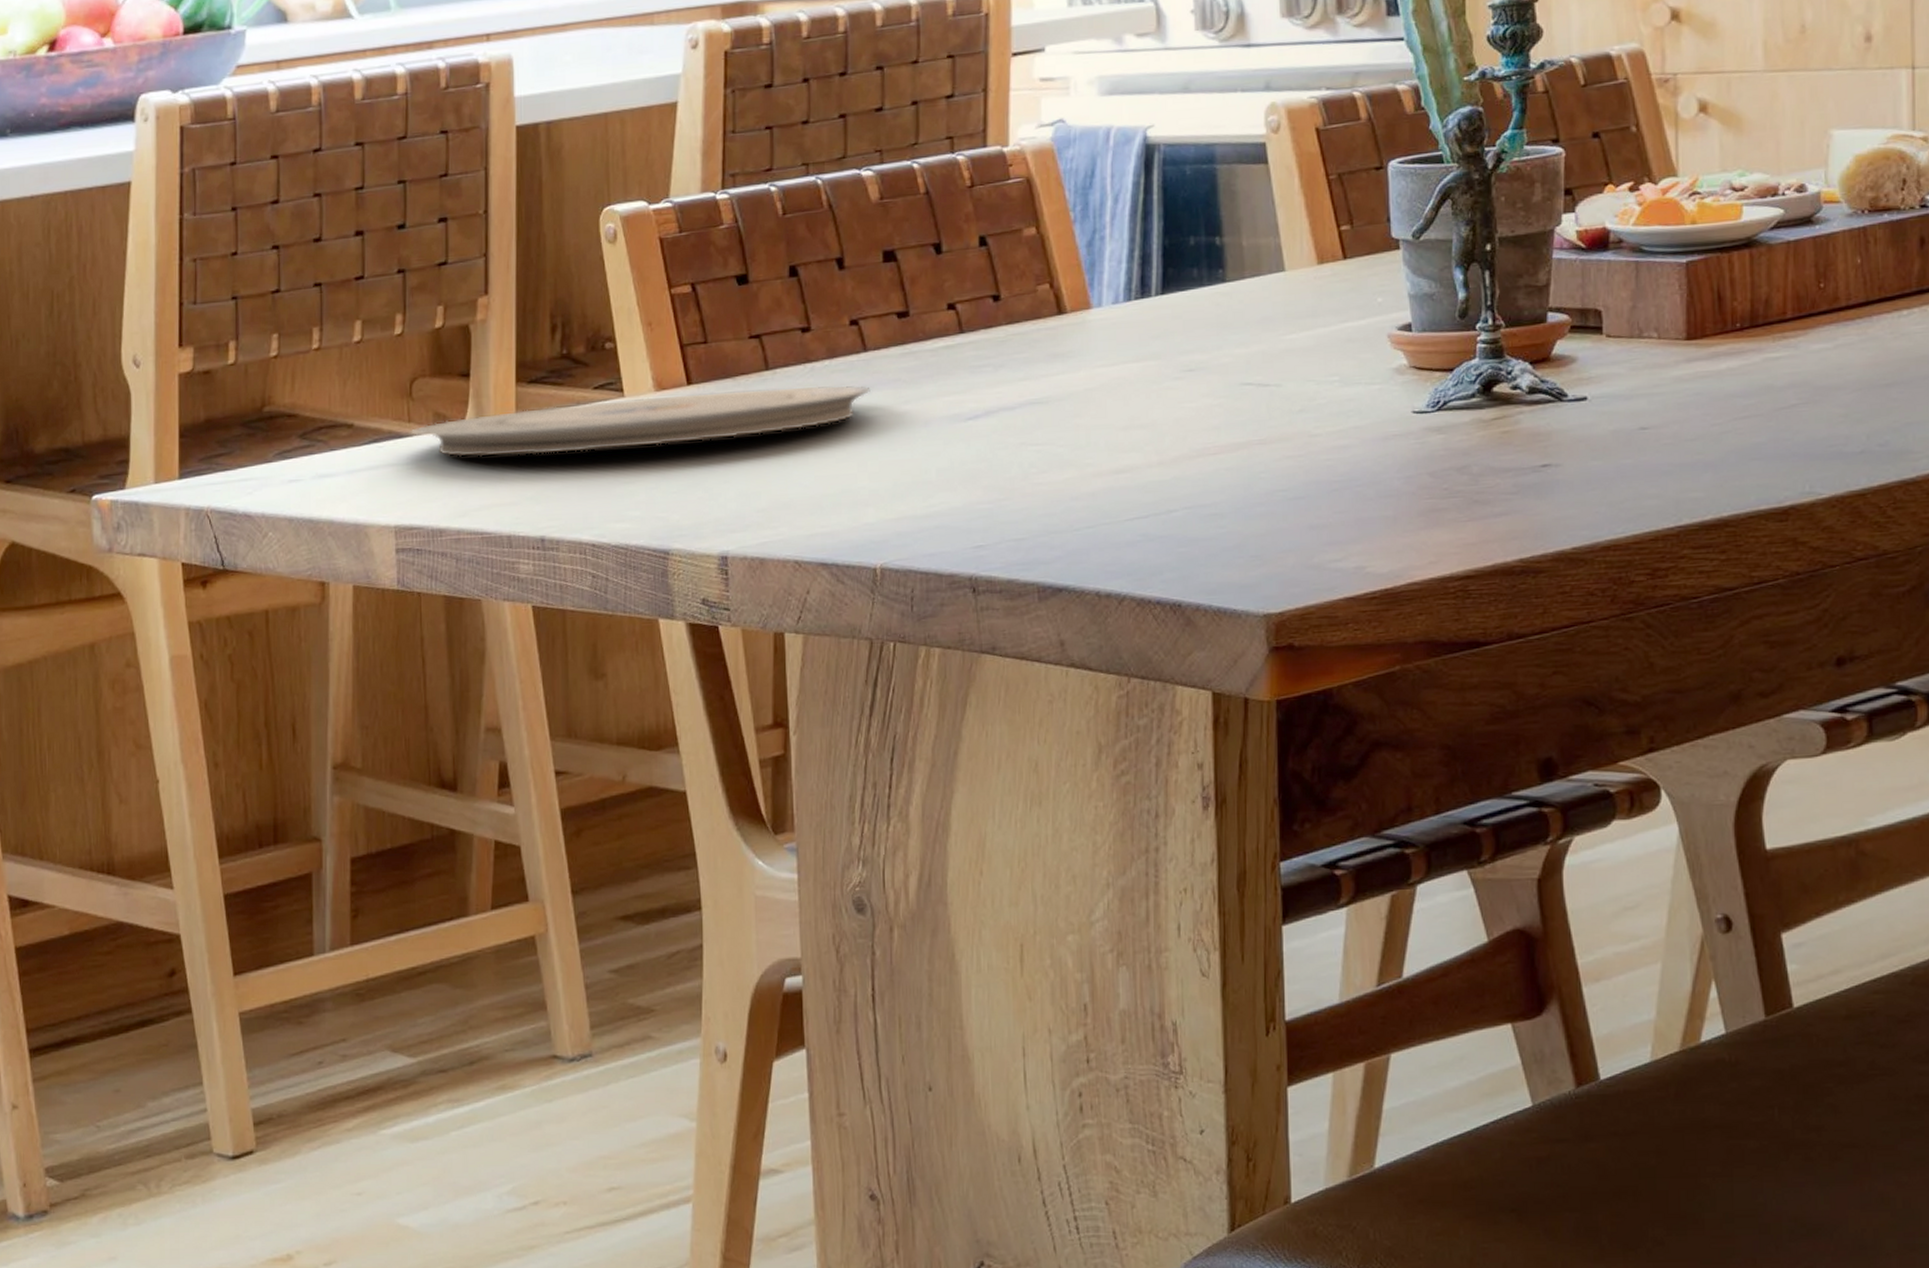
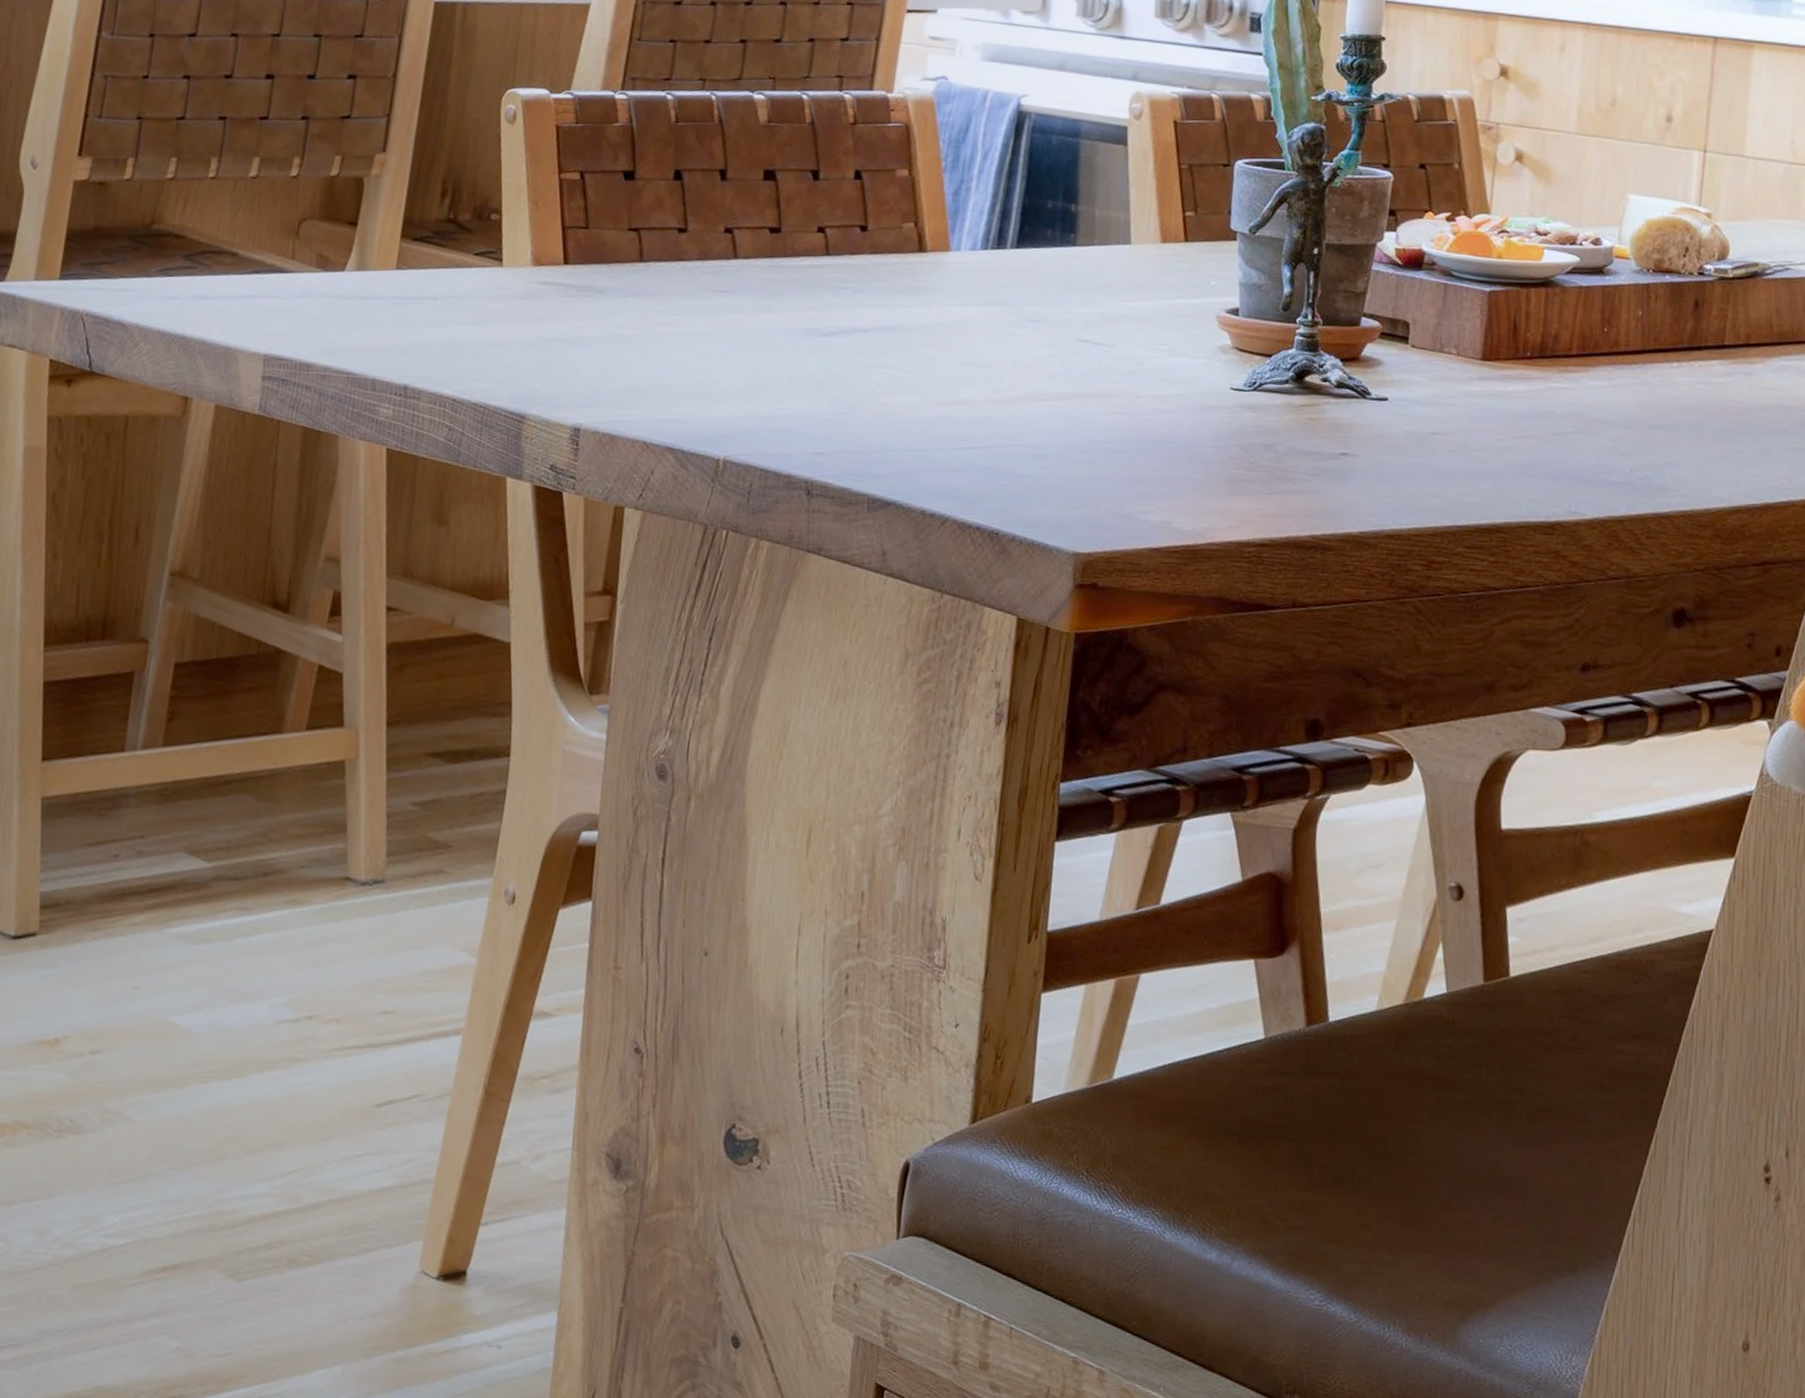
plate: present [410,385,870,457] -> none [292,263,736,321]

